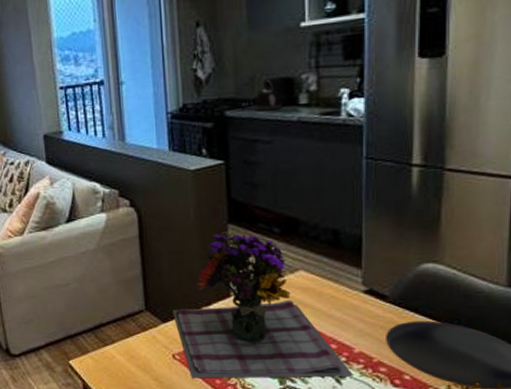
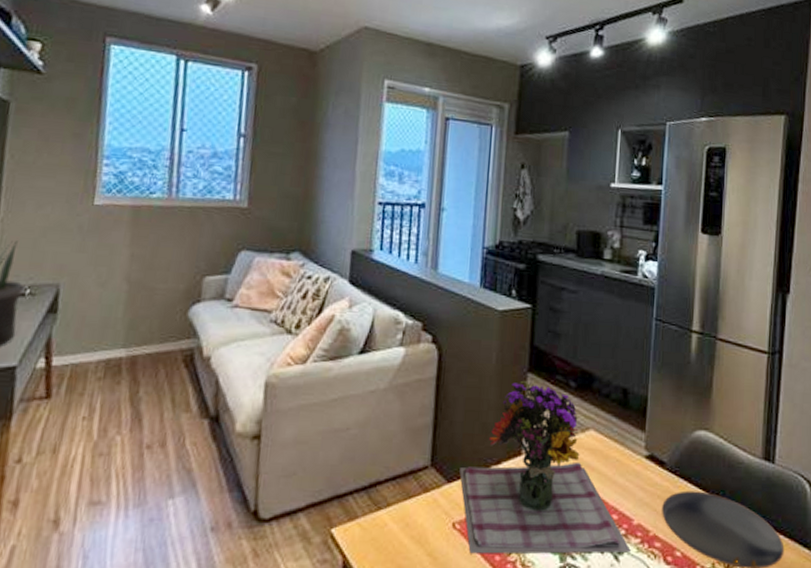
kettle: present [255,79,282,112] -> none [565,230,589,261]

